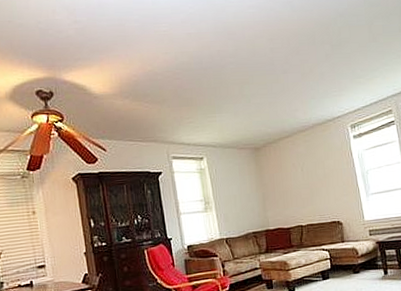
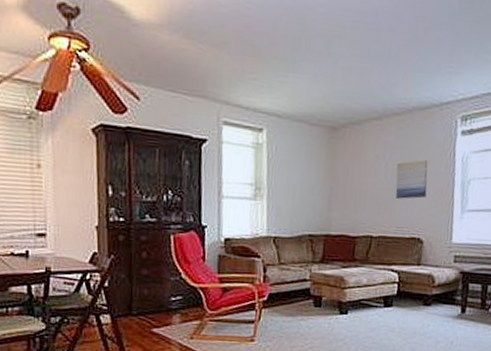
wall art: none [310,161,337,194] -> present [395,160,429,199]

